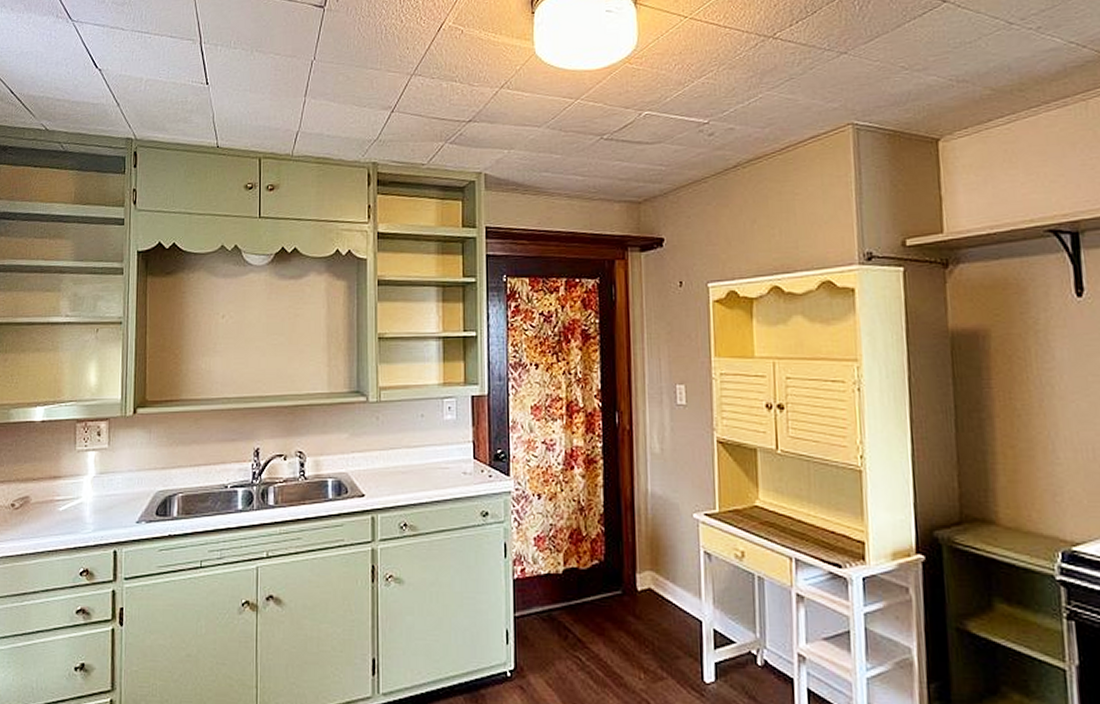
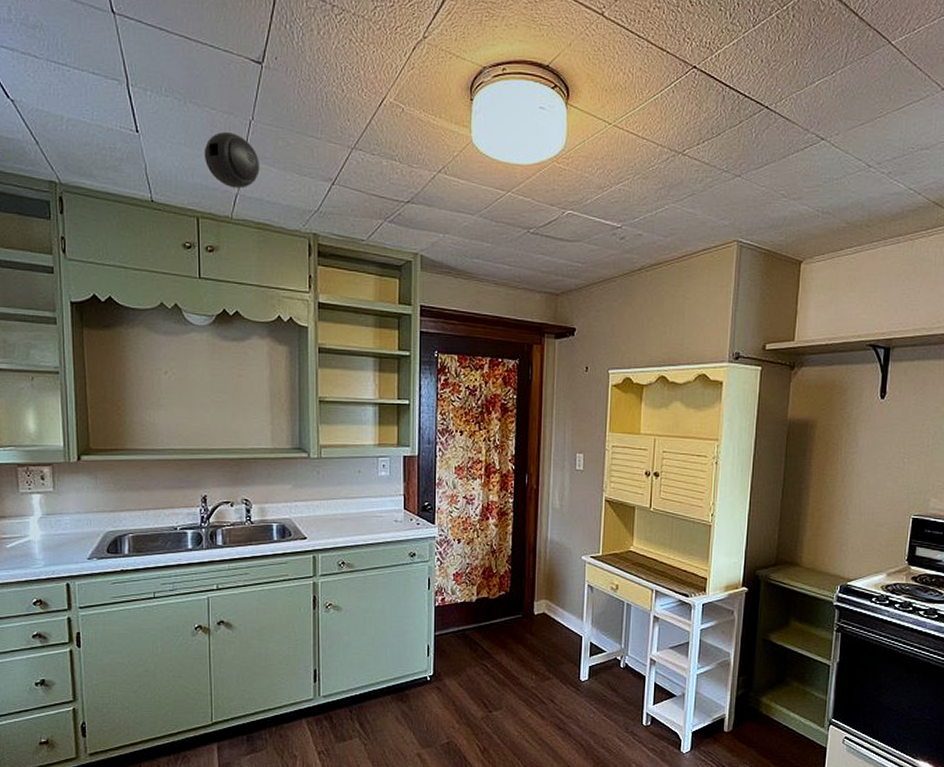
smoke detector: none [267,74,320,127] -> present [204,132,260,189]

